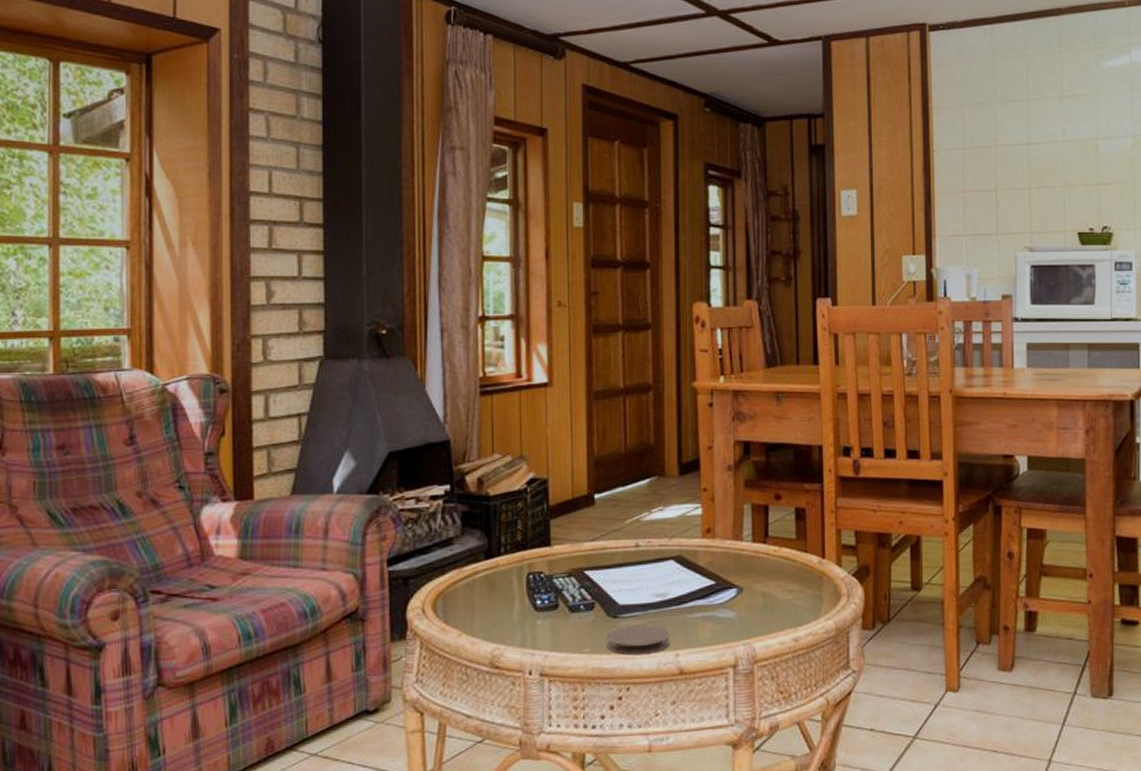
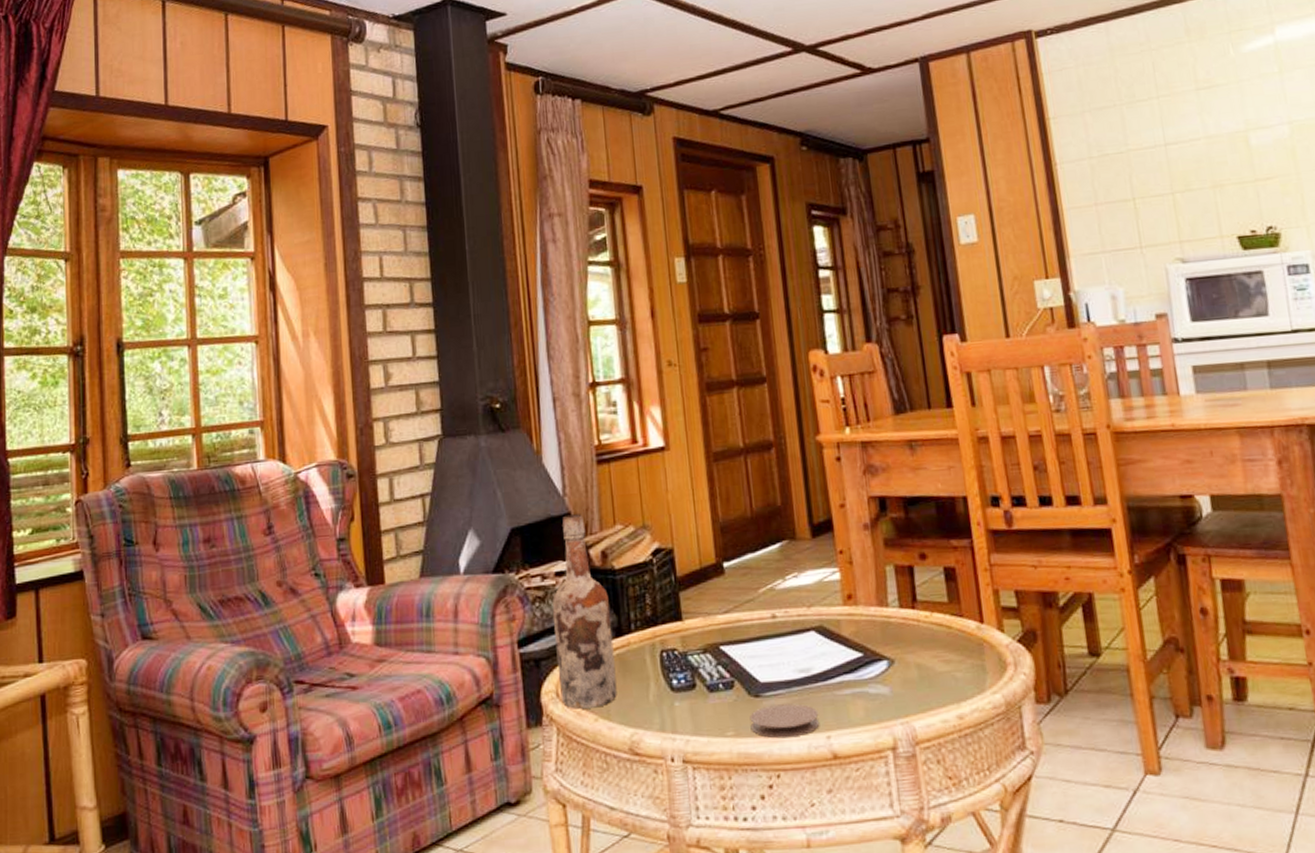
wine bottle: none [424,442,482,625] -> present [552,514,617,709]

